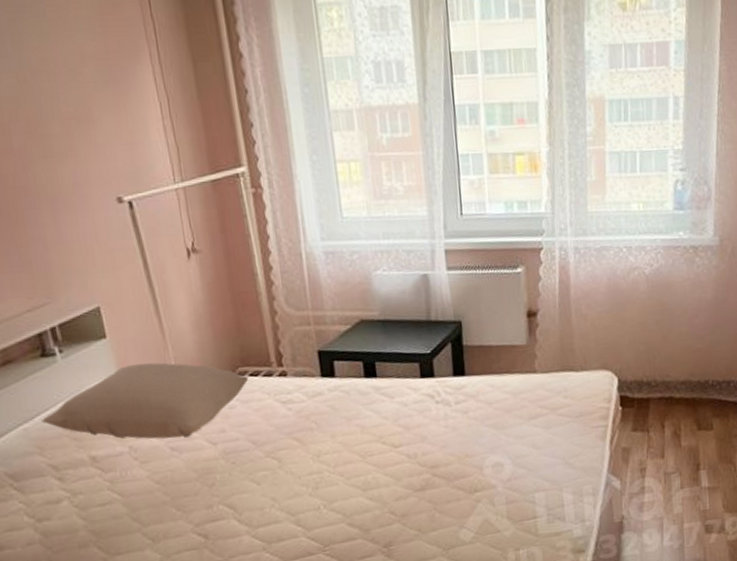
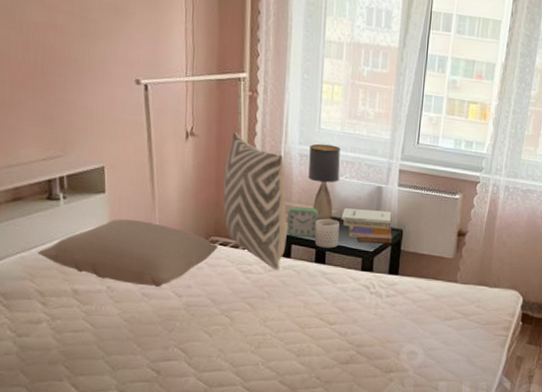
pillow: none [238,239,328,395] -> present [223,132,288,271]
alarm clock: none [322,313,360,351] -> present [287,206,318,237]
table lamp: none [333,234,377,327] -> present [308,143,340,221]
mug: none [357,322,388,359] -> present [314,218,340,248]
books: none [386,302,452,345] -> present [341,208,393,244]

